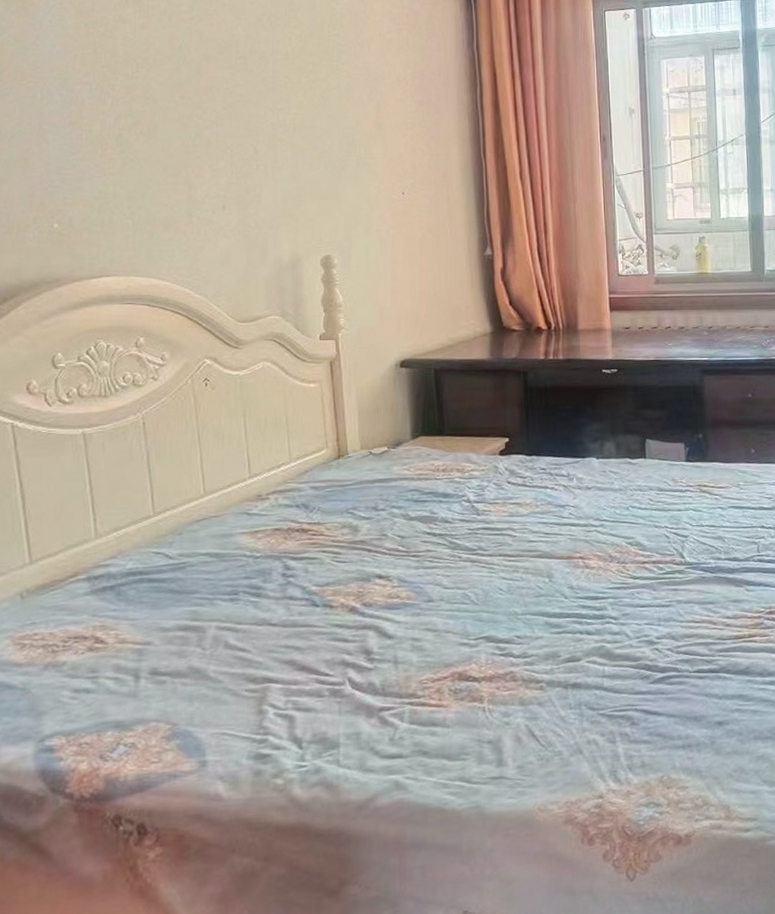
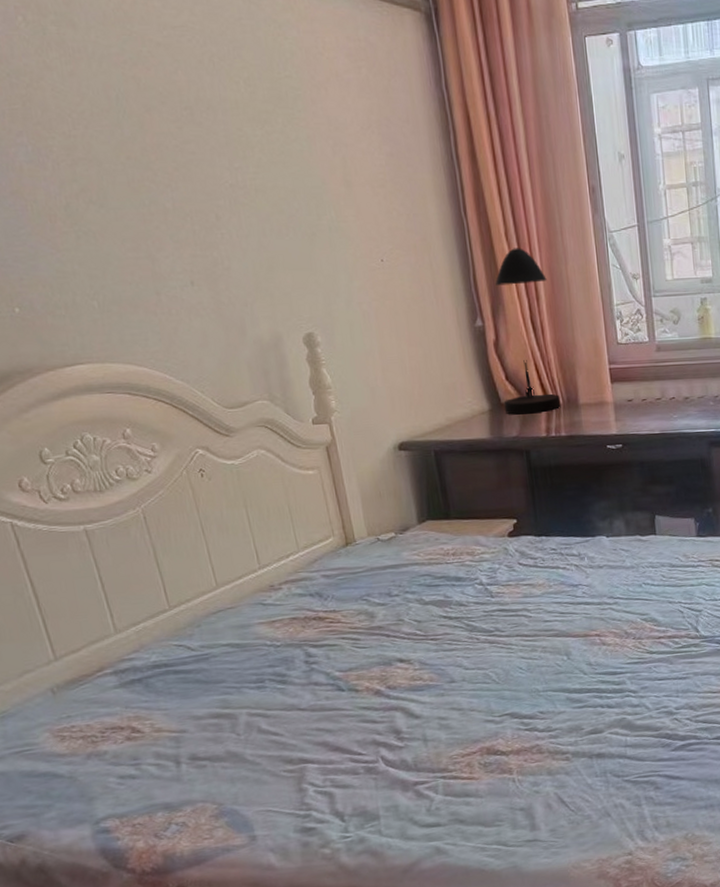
desk lamp: none [505,186,561,338] -> present [495,248,561,415]

